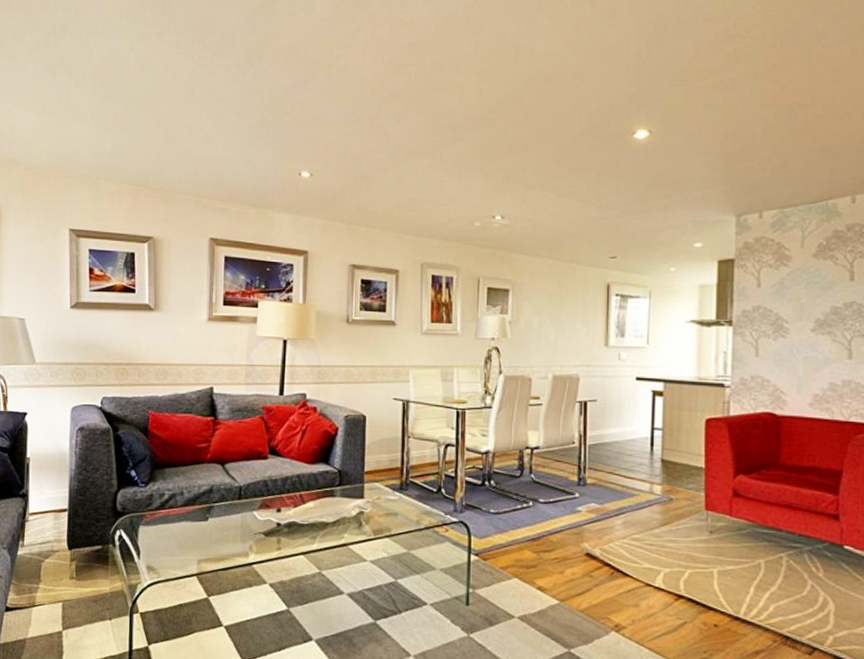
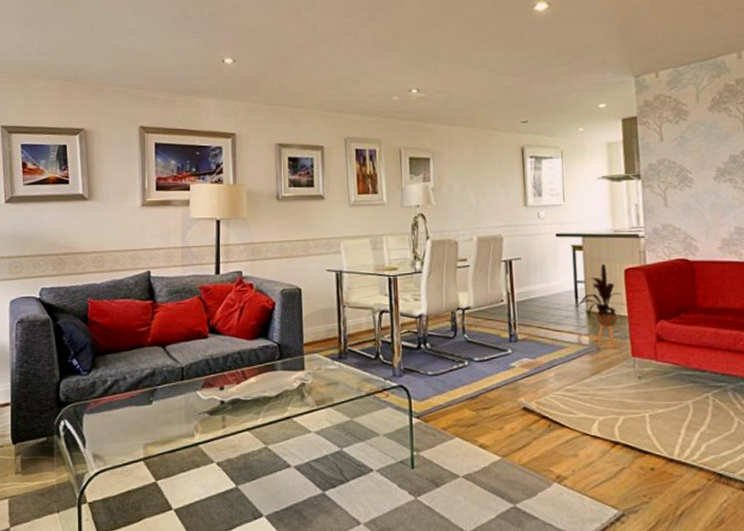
house plant: none [649,411,701,500] -> present [575,263,622,348]

